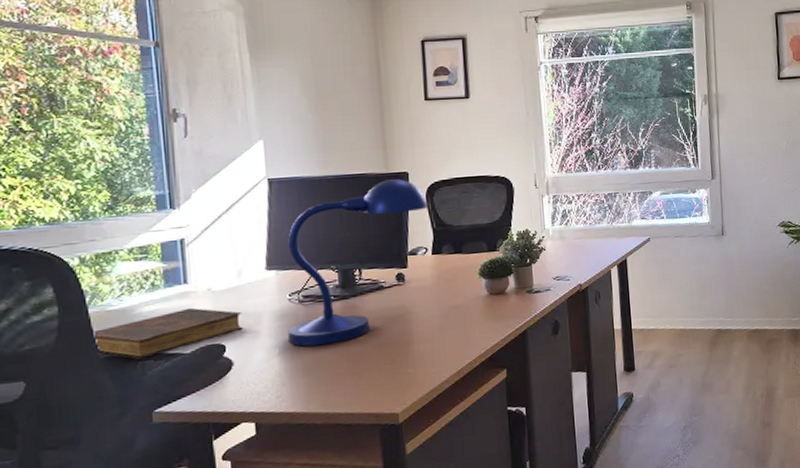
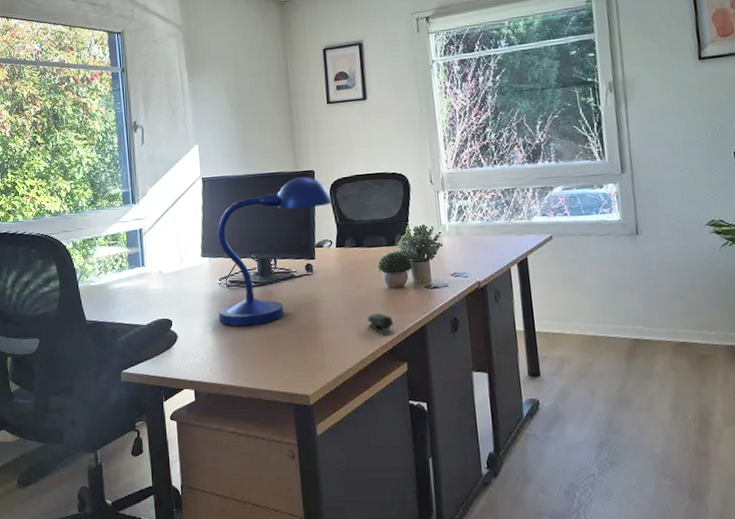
book: present [91,307,244,359] -> none [80,286,185,327]
stapler: none [465,321,494,344] -> present [368,313,395,335]

